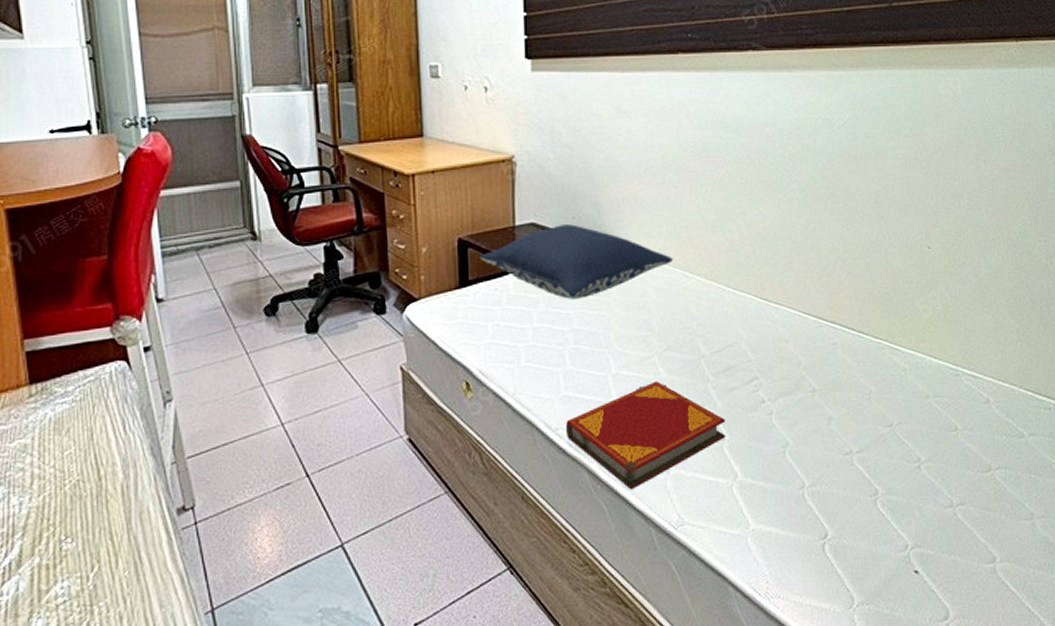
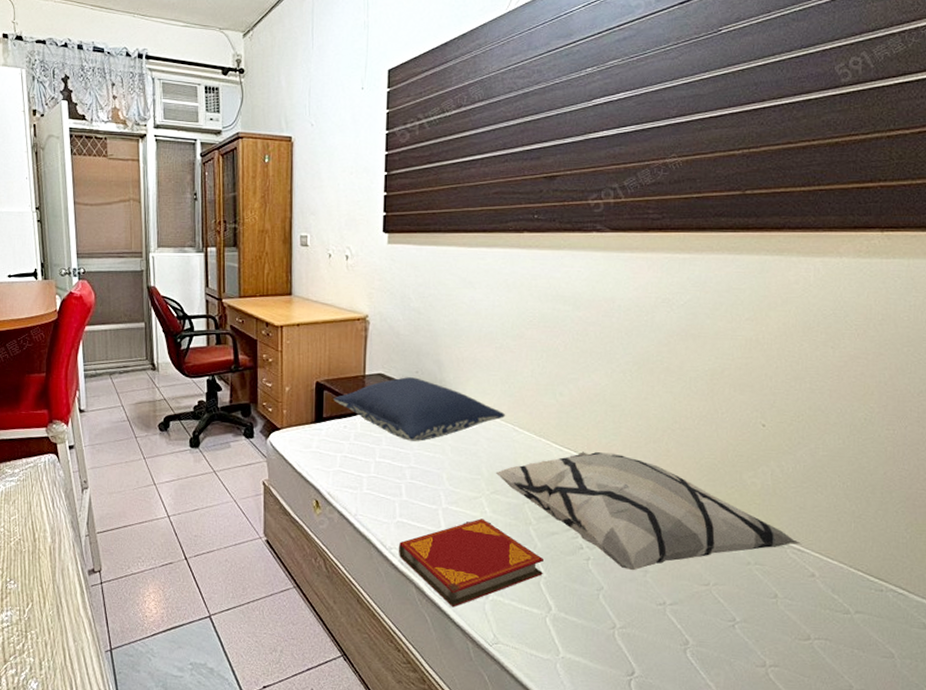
decorative pillow: none [667,291,975,421] -> present [495,452,802,571]

